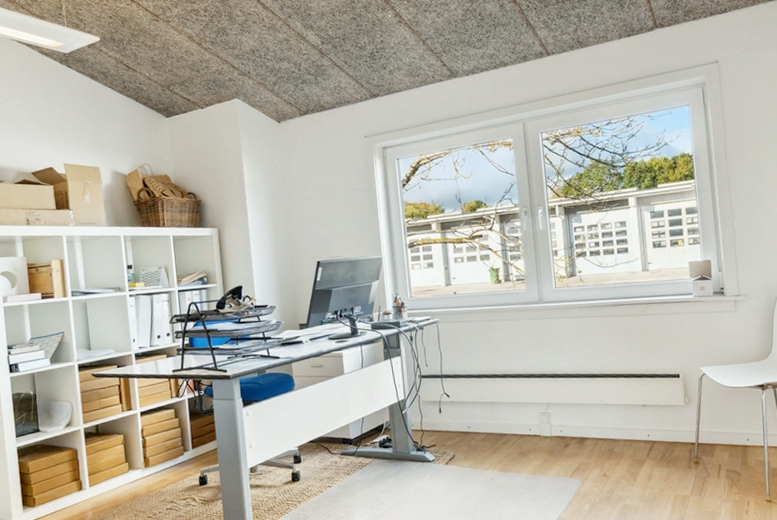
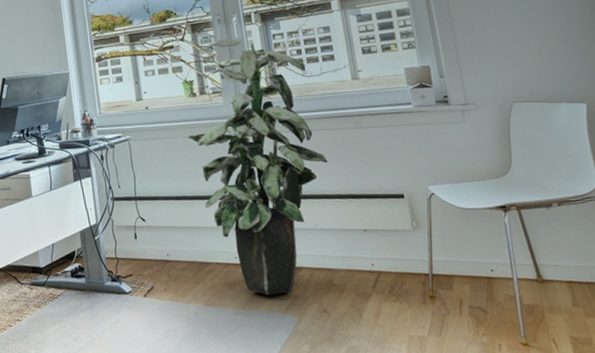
indoor plant: none [491,230,616,462] -> present [187,39,328,295]

